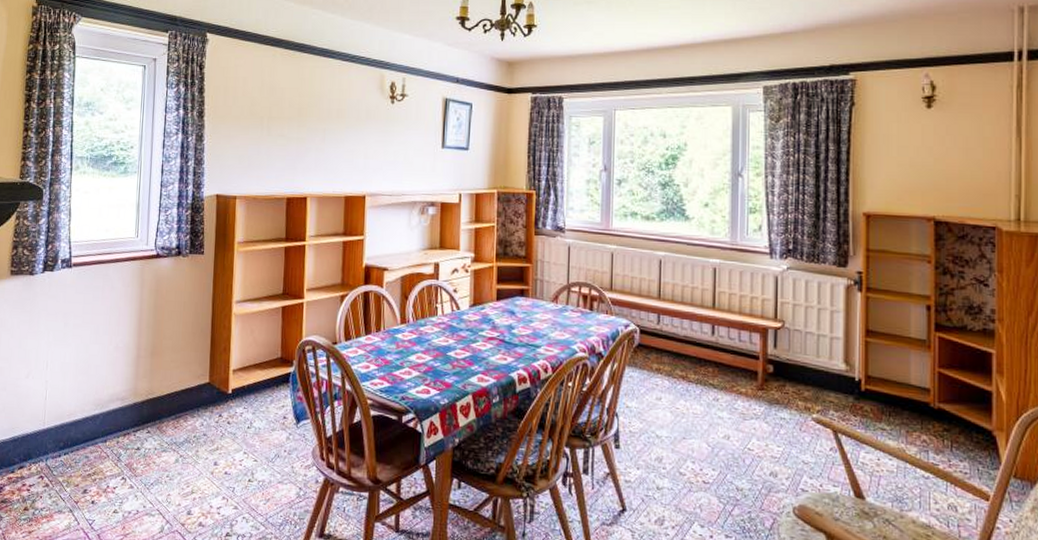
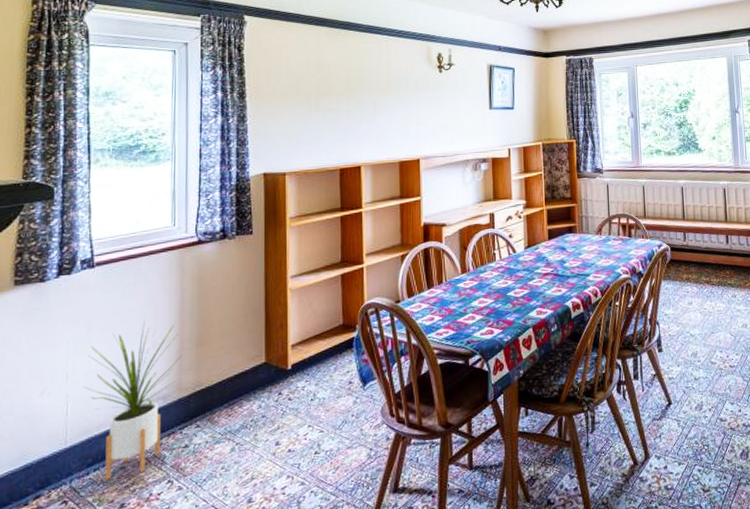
house plant: none [60,325,138,466] -> present [85,321,182,480]

